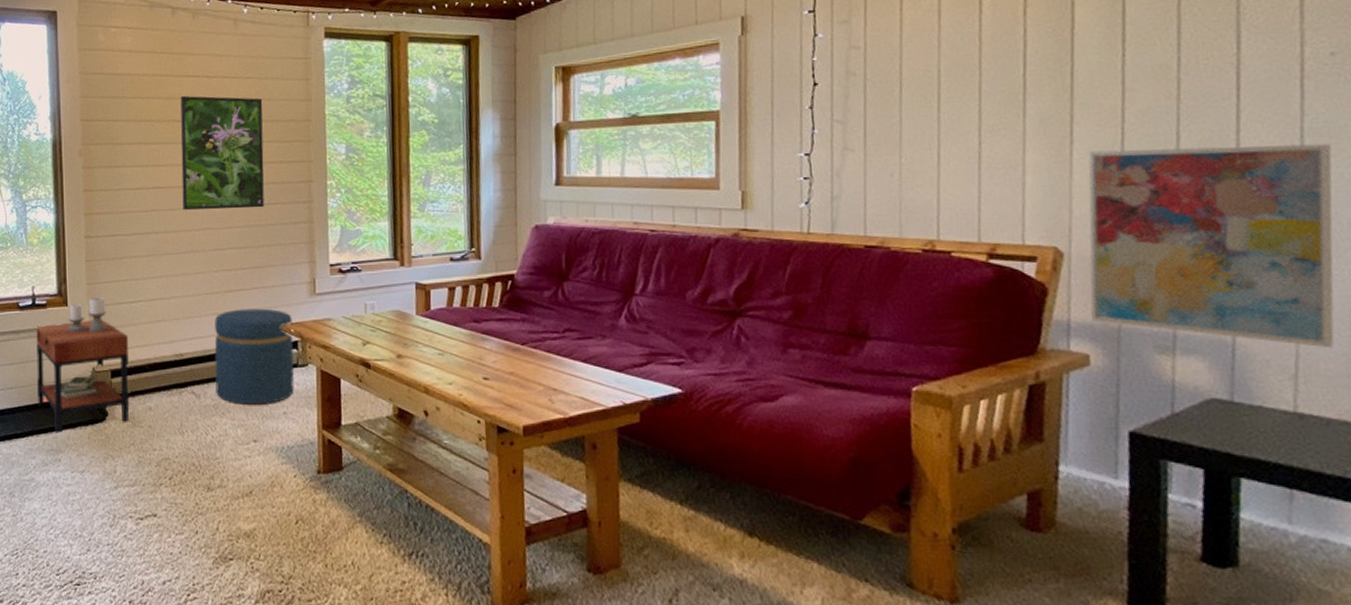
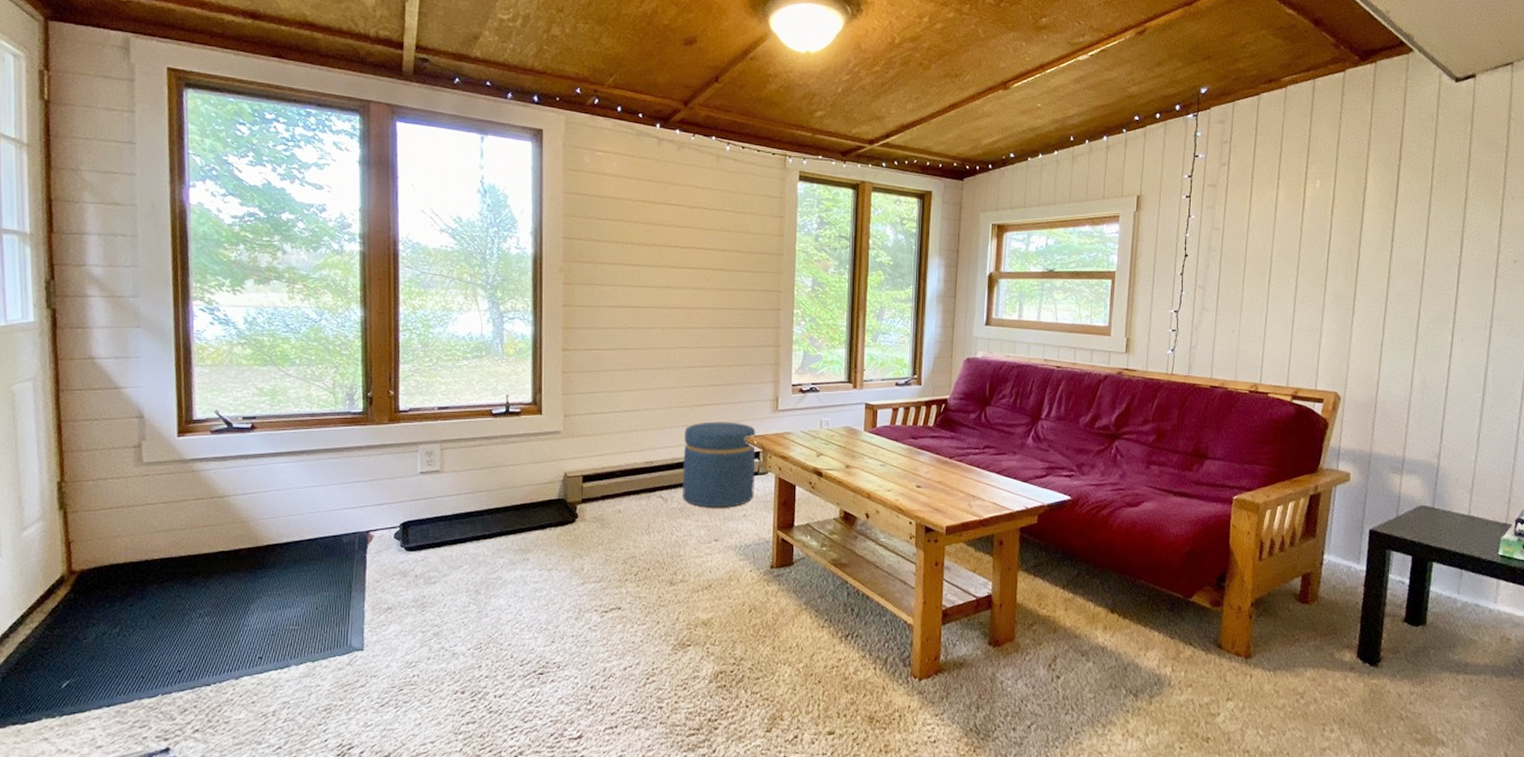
side table: present [36,297,130,433] -> none [508,407,602,534]
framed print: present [180,95,264,210] -> none [659,222,740,331]
wall art: present [1088,143,1335,349] -> none [1353,321,1507,471]

